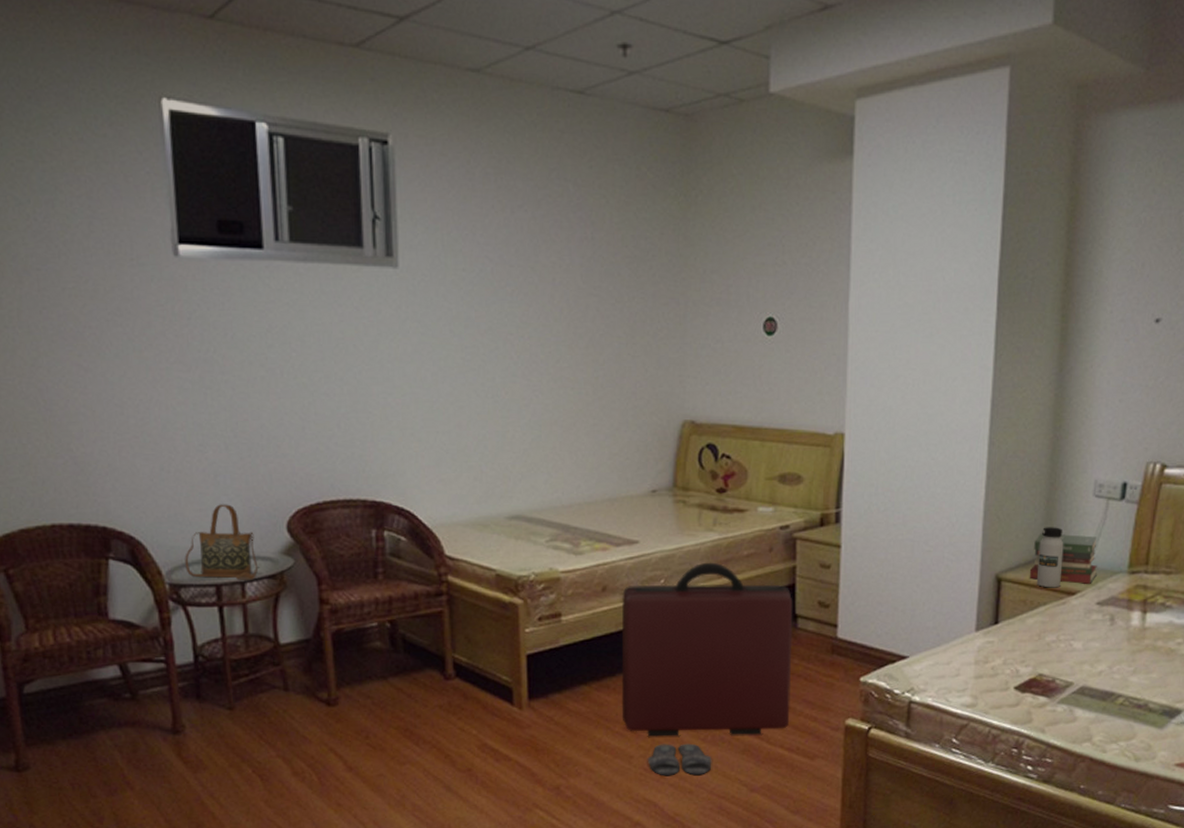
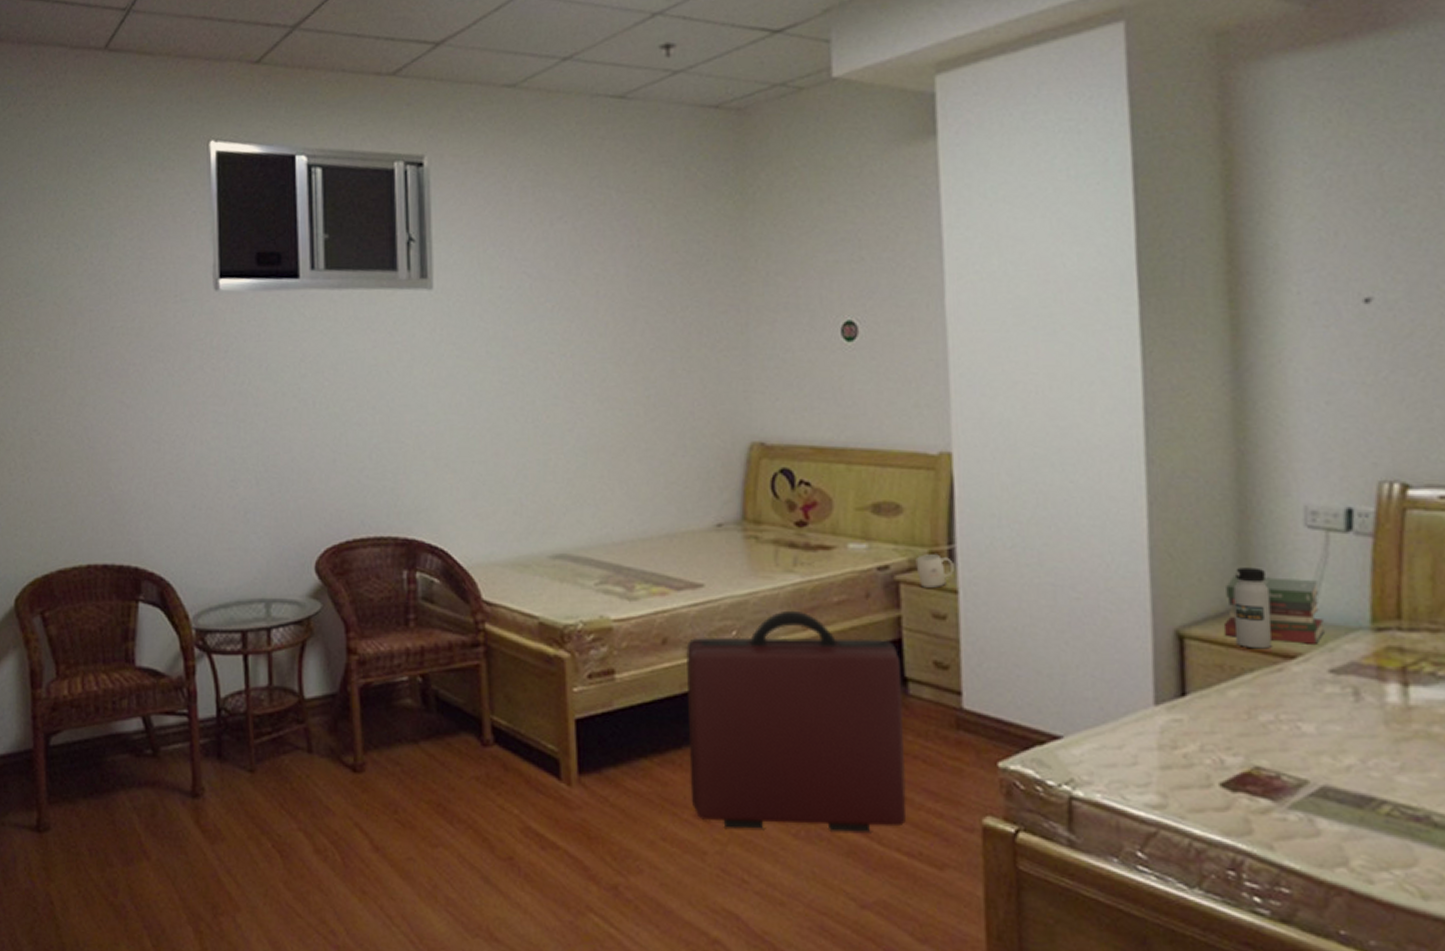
handbag: present [185,504,259,581] -> none [212,543,285,627]
slippers: present [647,743,712,776] -> none [724,838,808,883]
mug: none [810,516,839,543] -> present [915,554,954,588]

